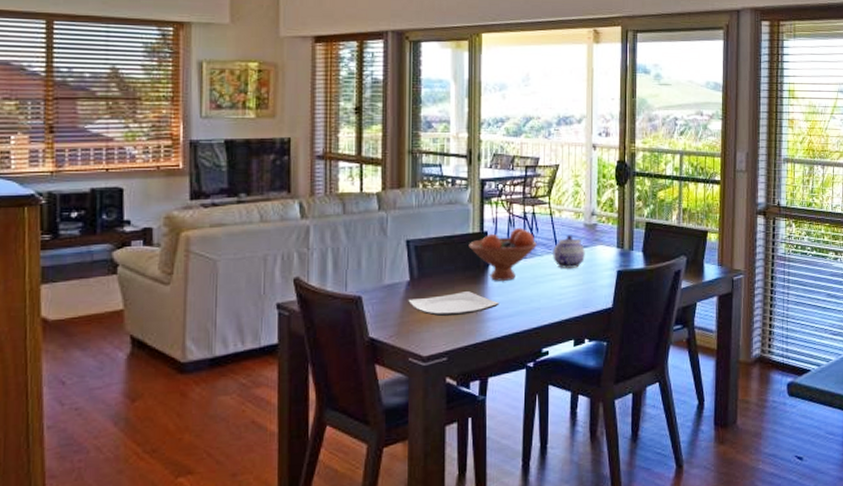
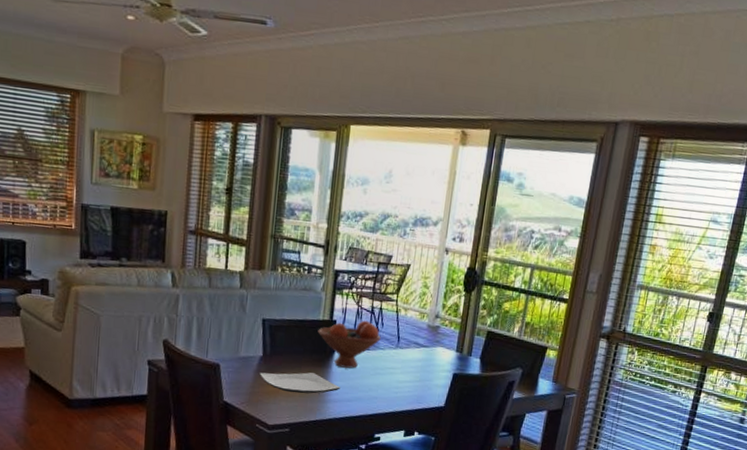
teapot: present [553,234,585,268] -> none [394,333,425,366]

